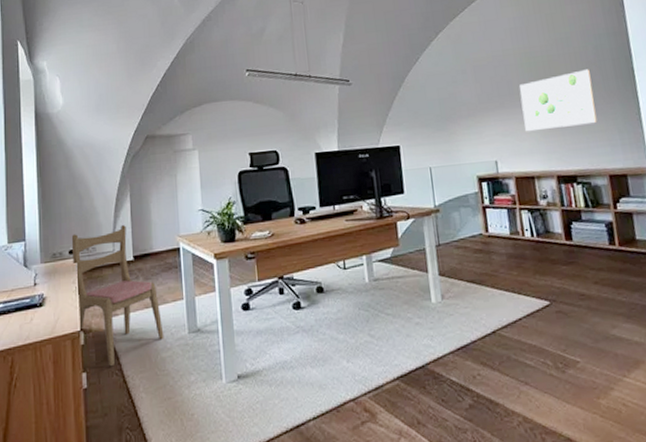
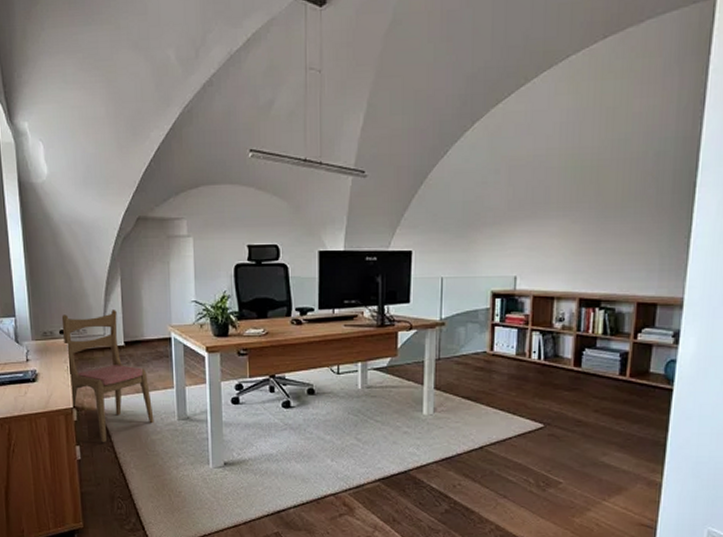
wall art: present [519,69,597,132] -> none [555,180,644,248]

